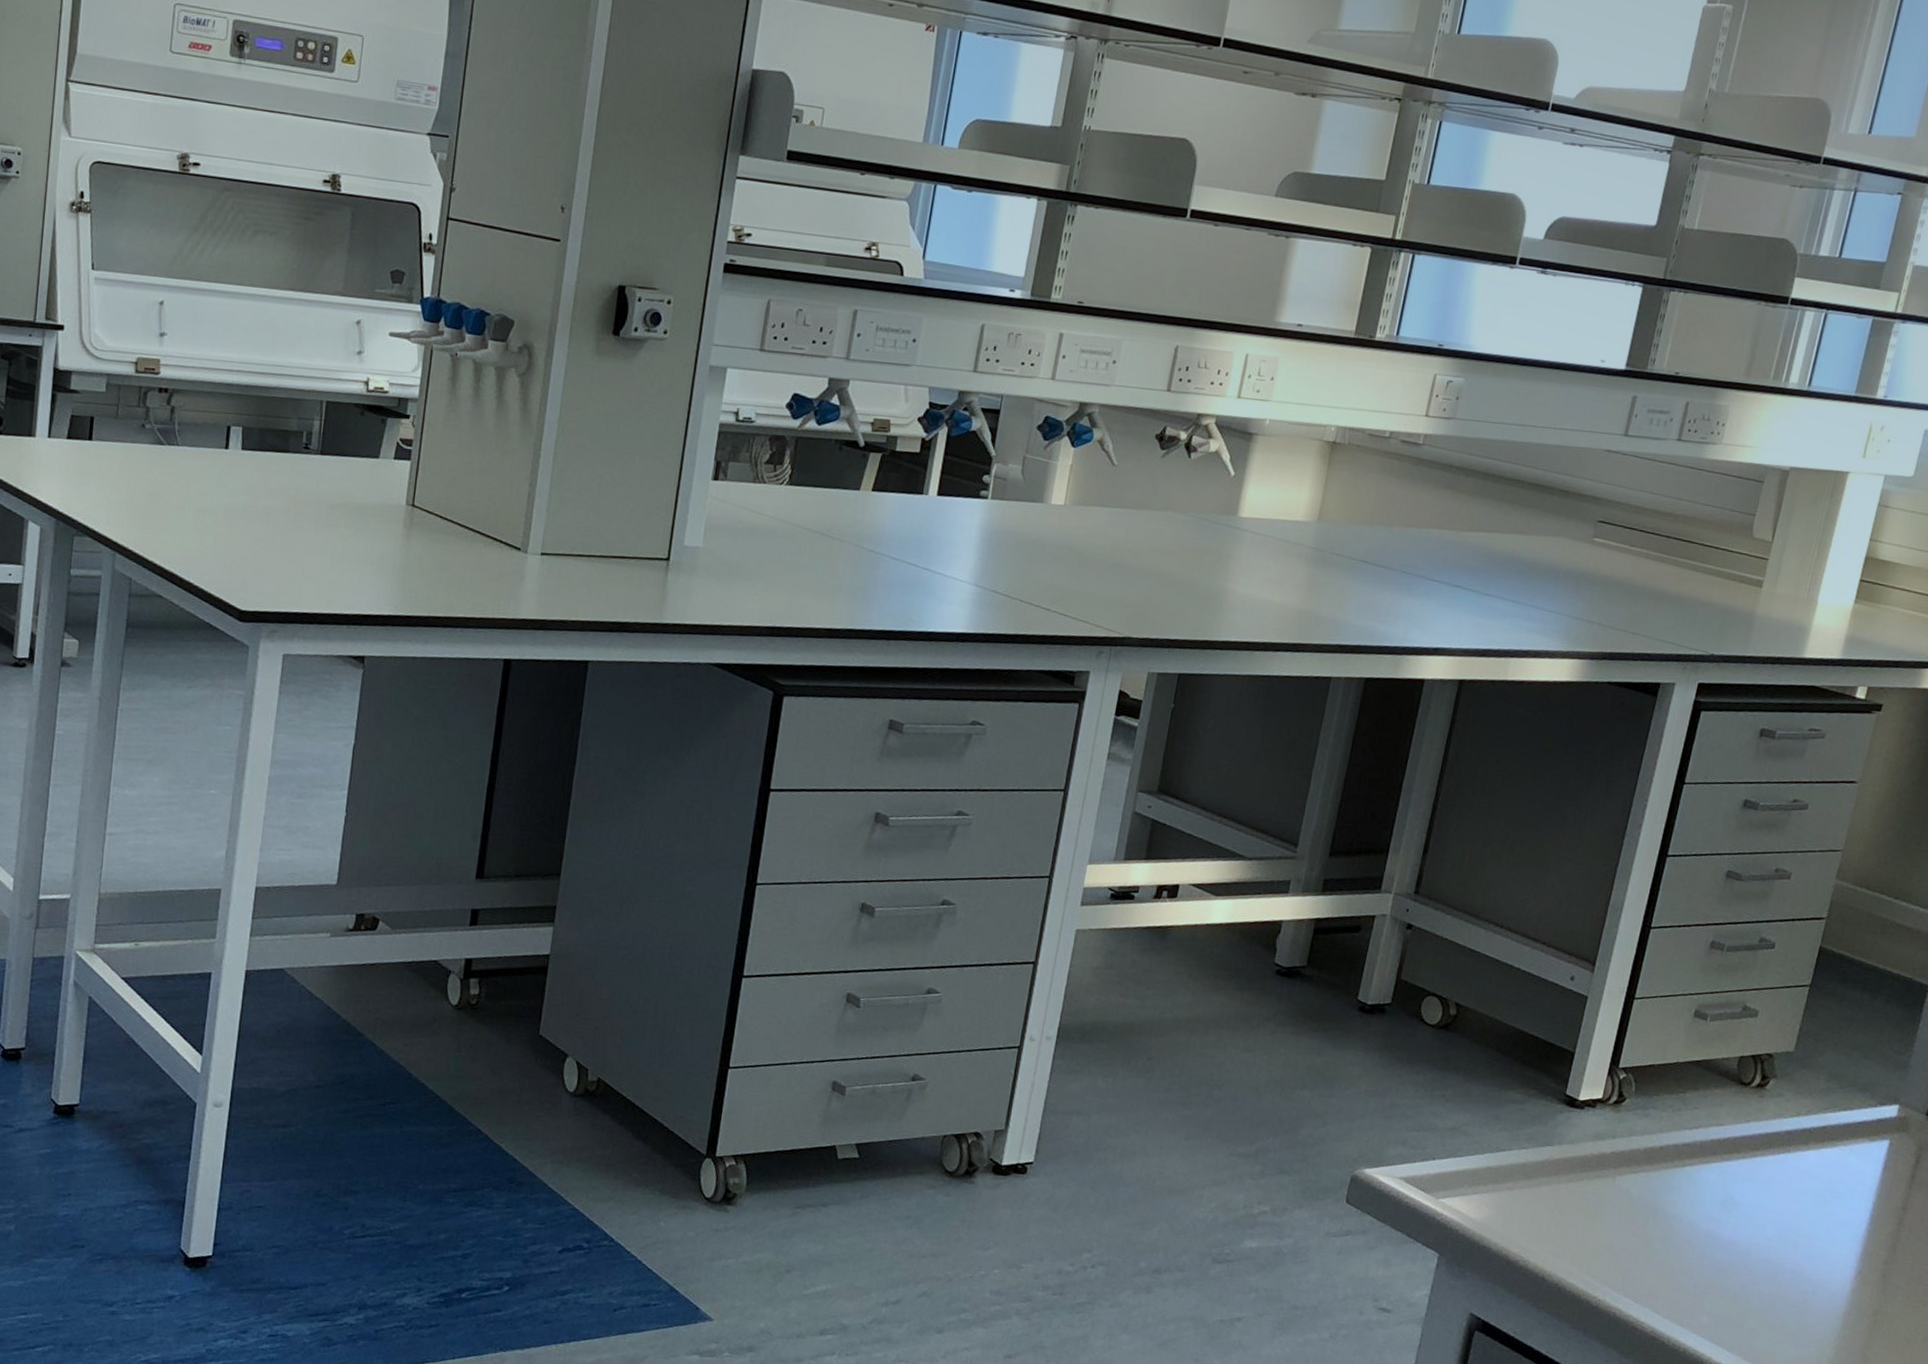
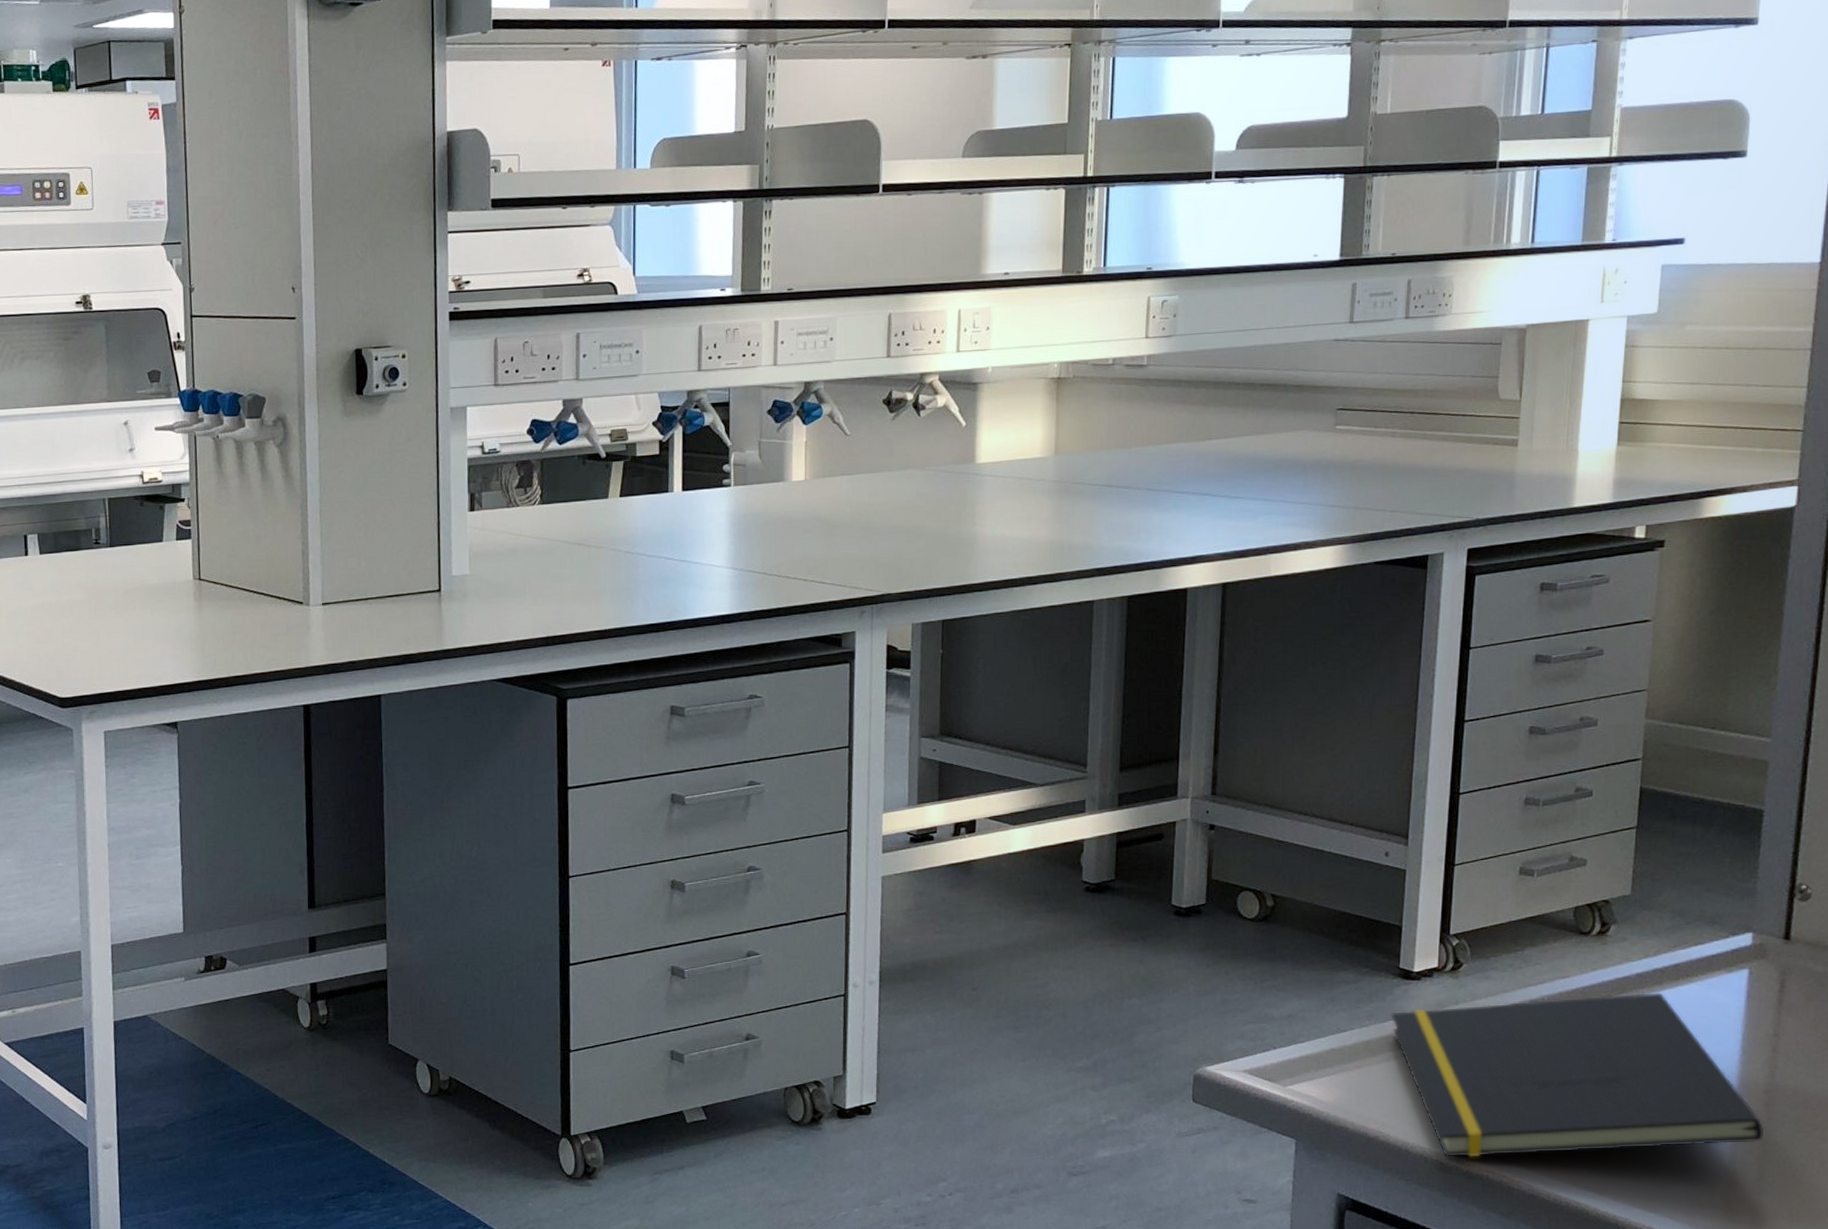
notepad: none [1549,1137,1879,1311] -> present [1391,992,1765,1158]

